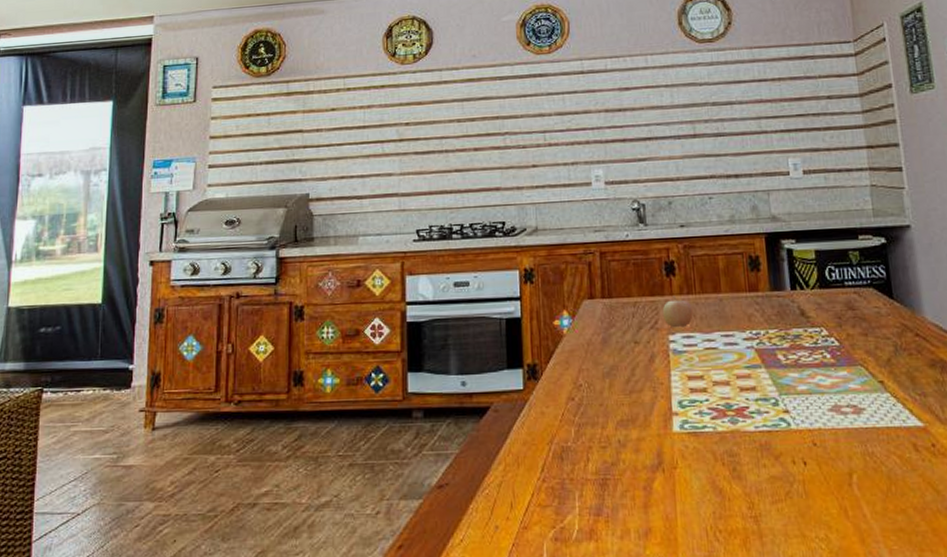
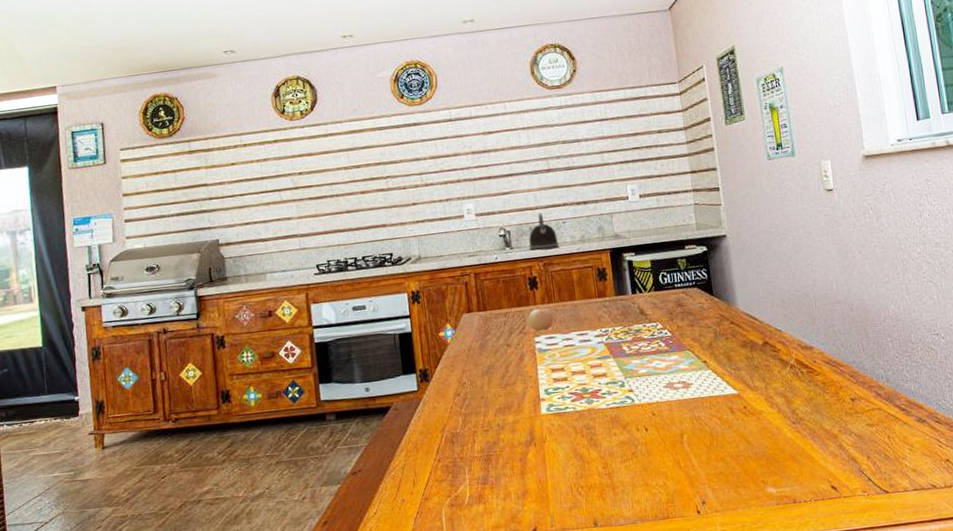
kettle: none [667,185,704,230] -> present [528,213,559,251]

